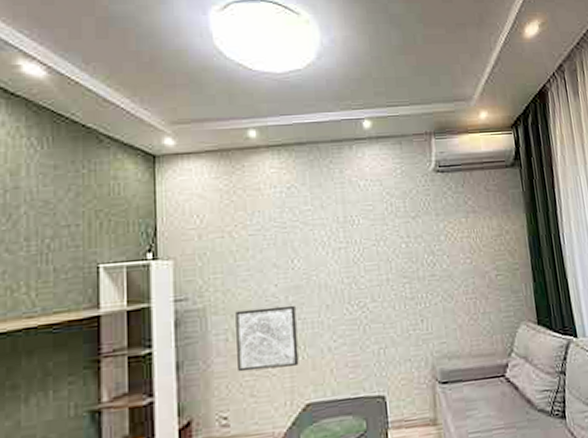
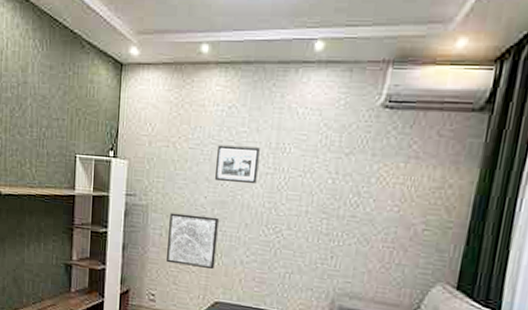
picture frame: none [282,224,330,266] -> present [214,145,260,185]

